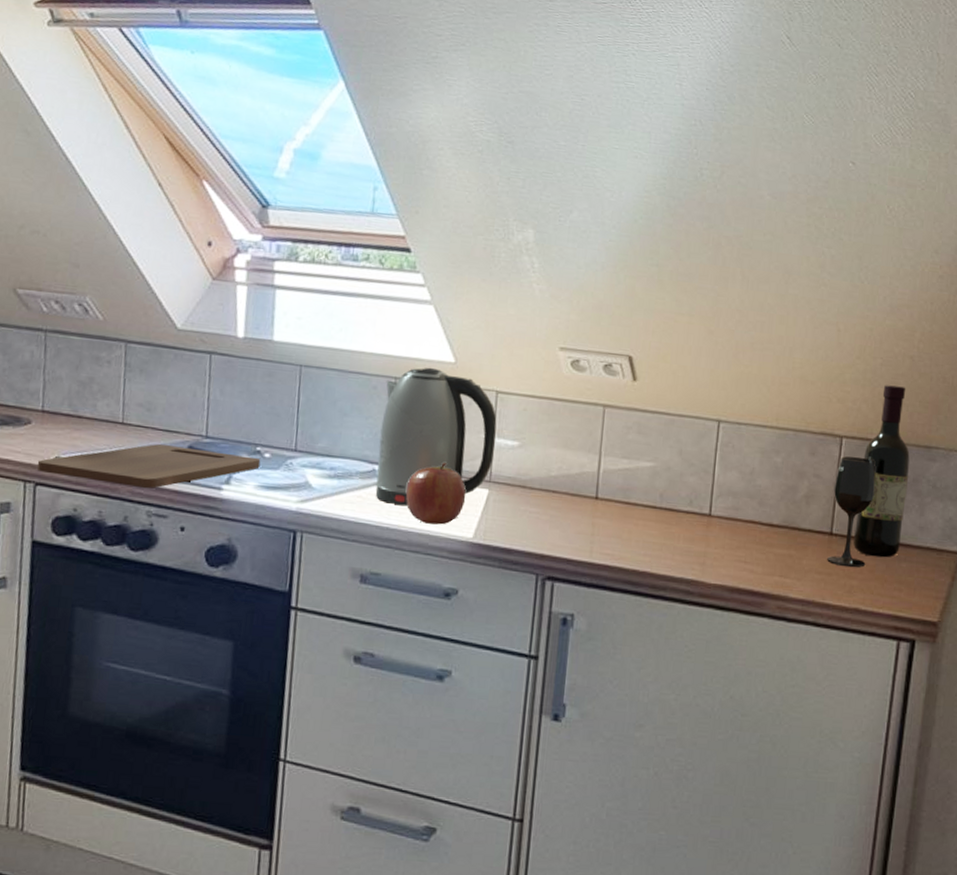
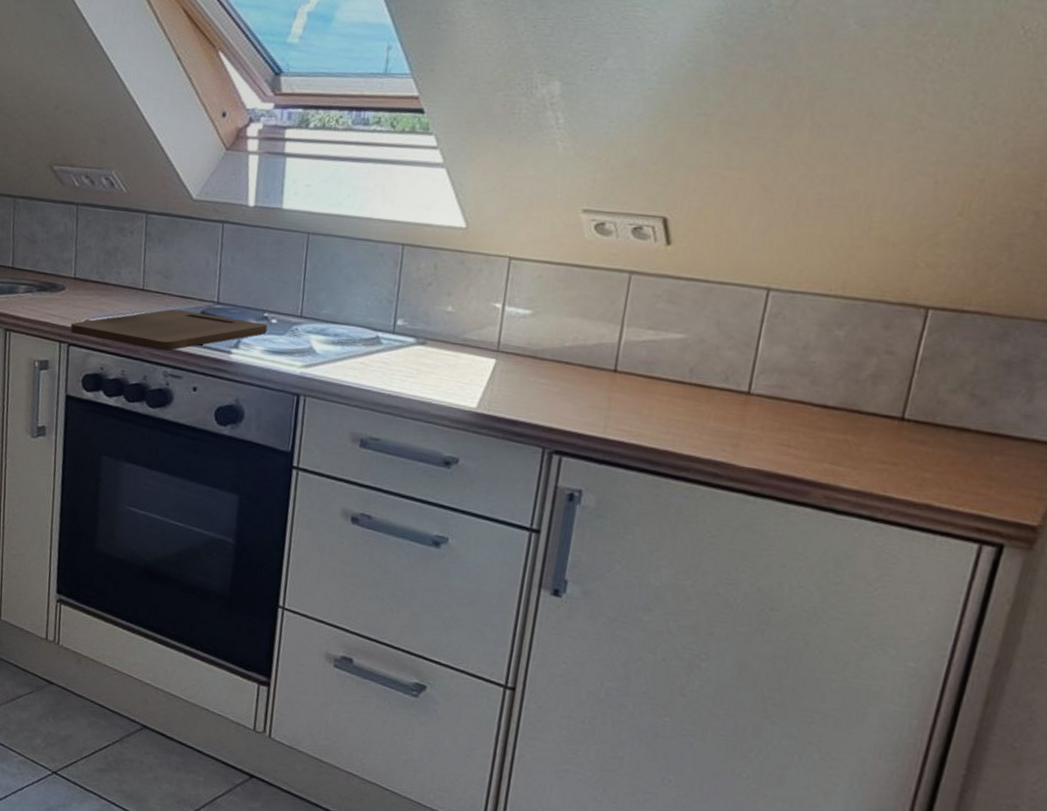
kettle: present [375,367,497,505] -> none [378,233,509,373]
fruit: present [405,462,466,525] -> none [408,330,472,394]
wine glass: present [827,456,877,568] -> none [894,330,971,459]
wine bottle: present [853,385,910,558] -> none [930,246,1023,450]

